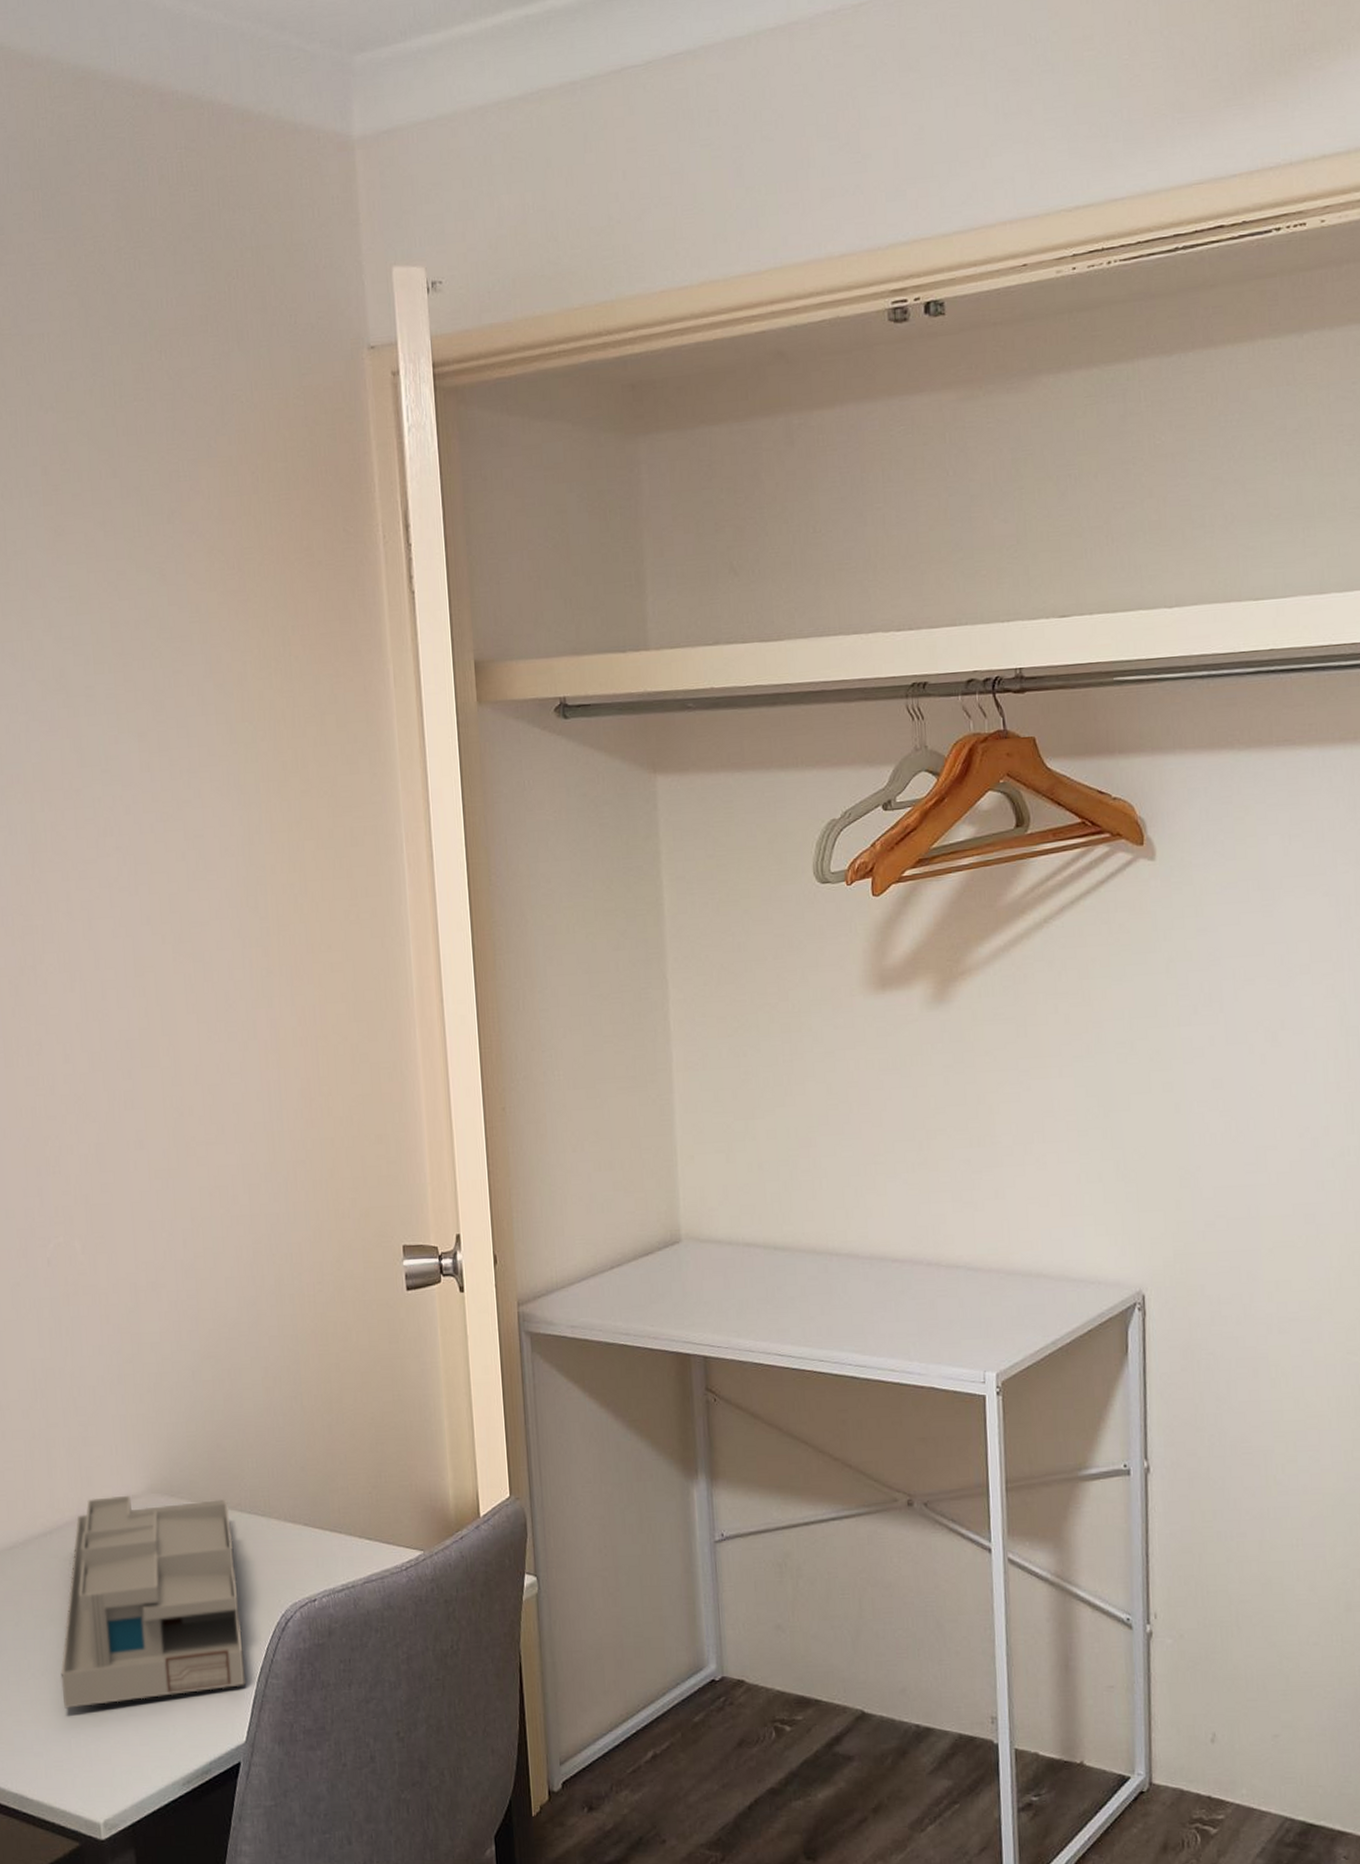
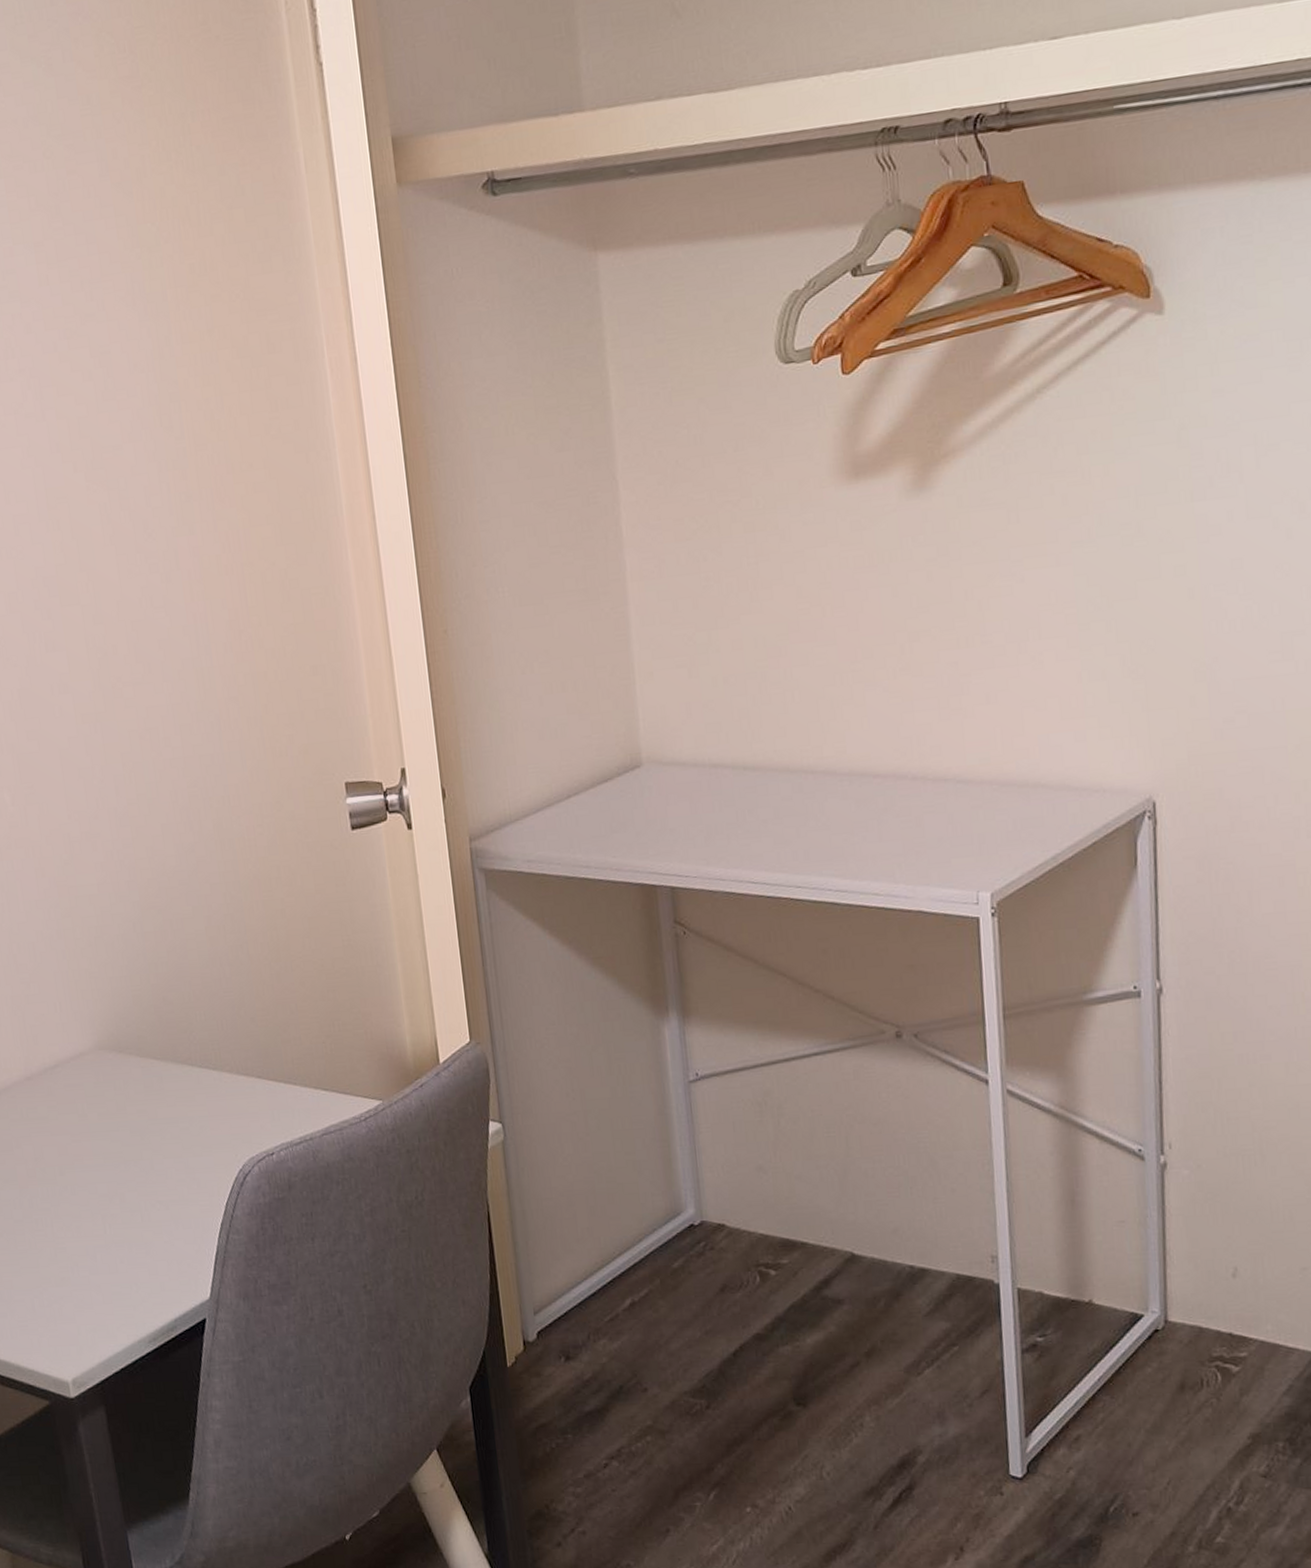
desk organizer: present [60,1495,245,1709] -> none [19,1052,206,1269]

